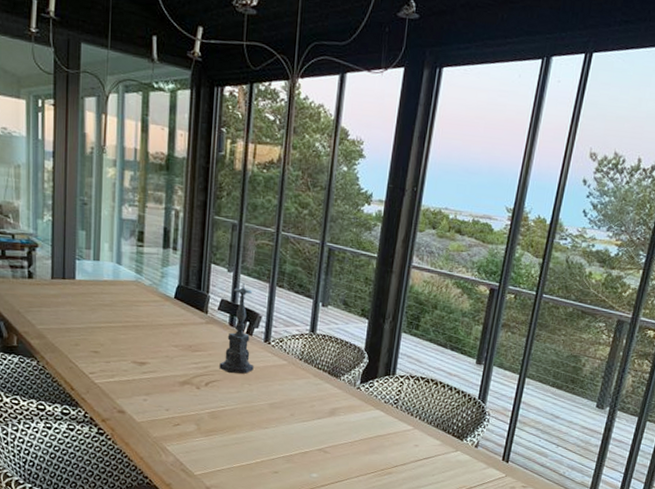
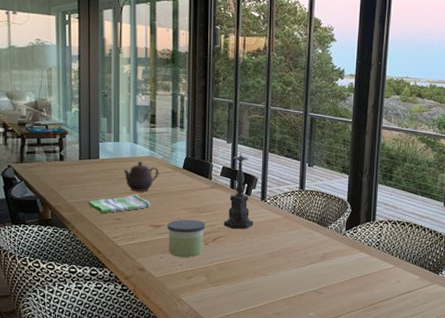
dish towel: none [60,324,134,345] -> present [88,194,150,214]
teapot: none [104,286,146,322] -> present [124,161,159,191]
candle: none [153,357,198,402] -> present [167,219,206,257]

